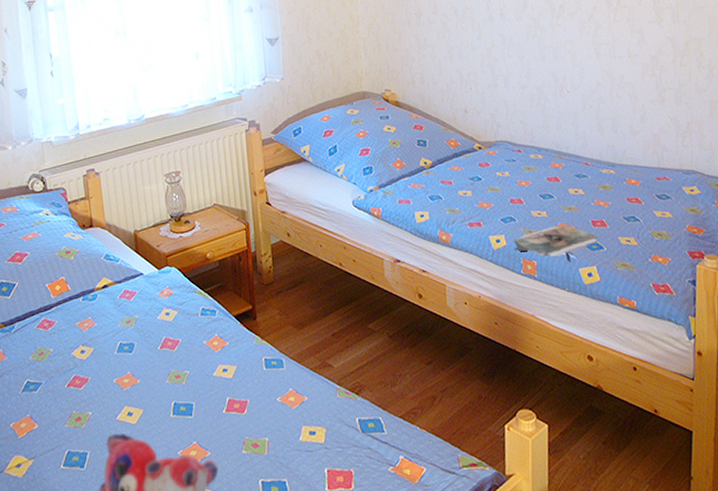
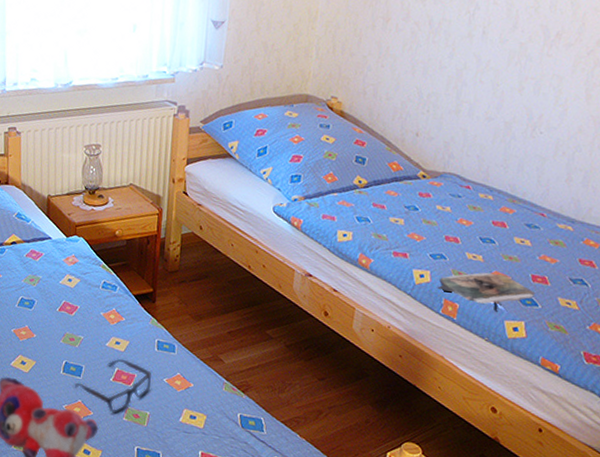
eyeglasses: none [186,386,265,448] -> present [74,358,151,414]

